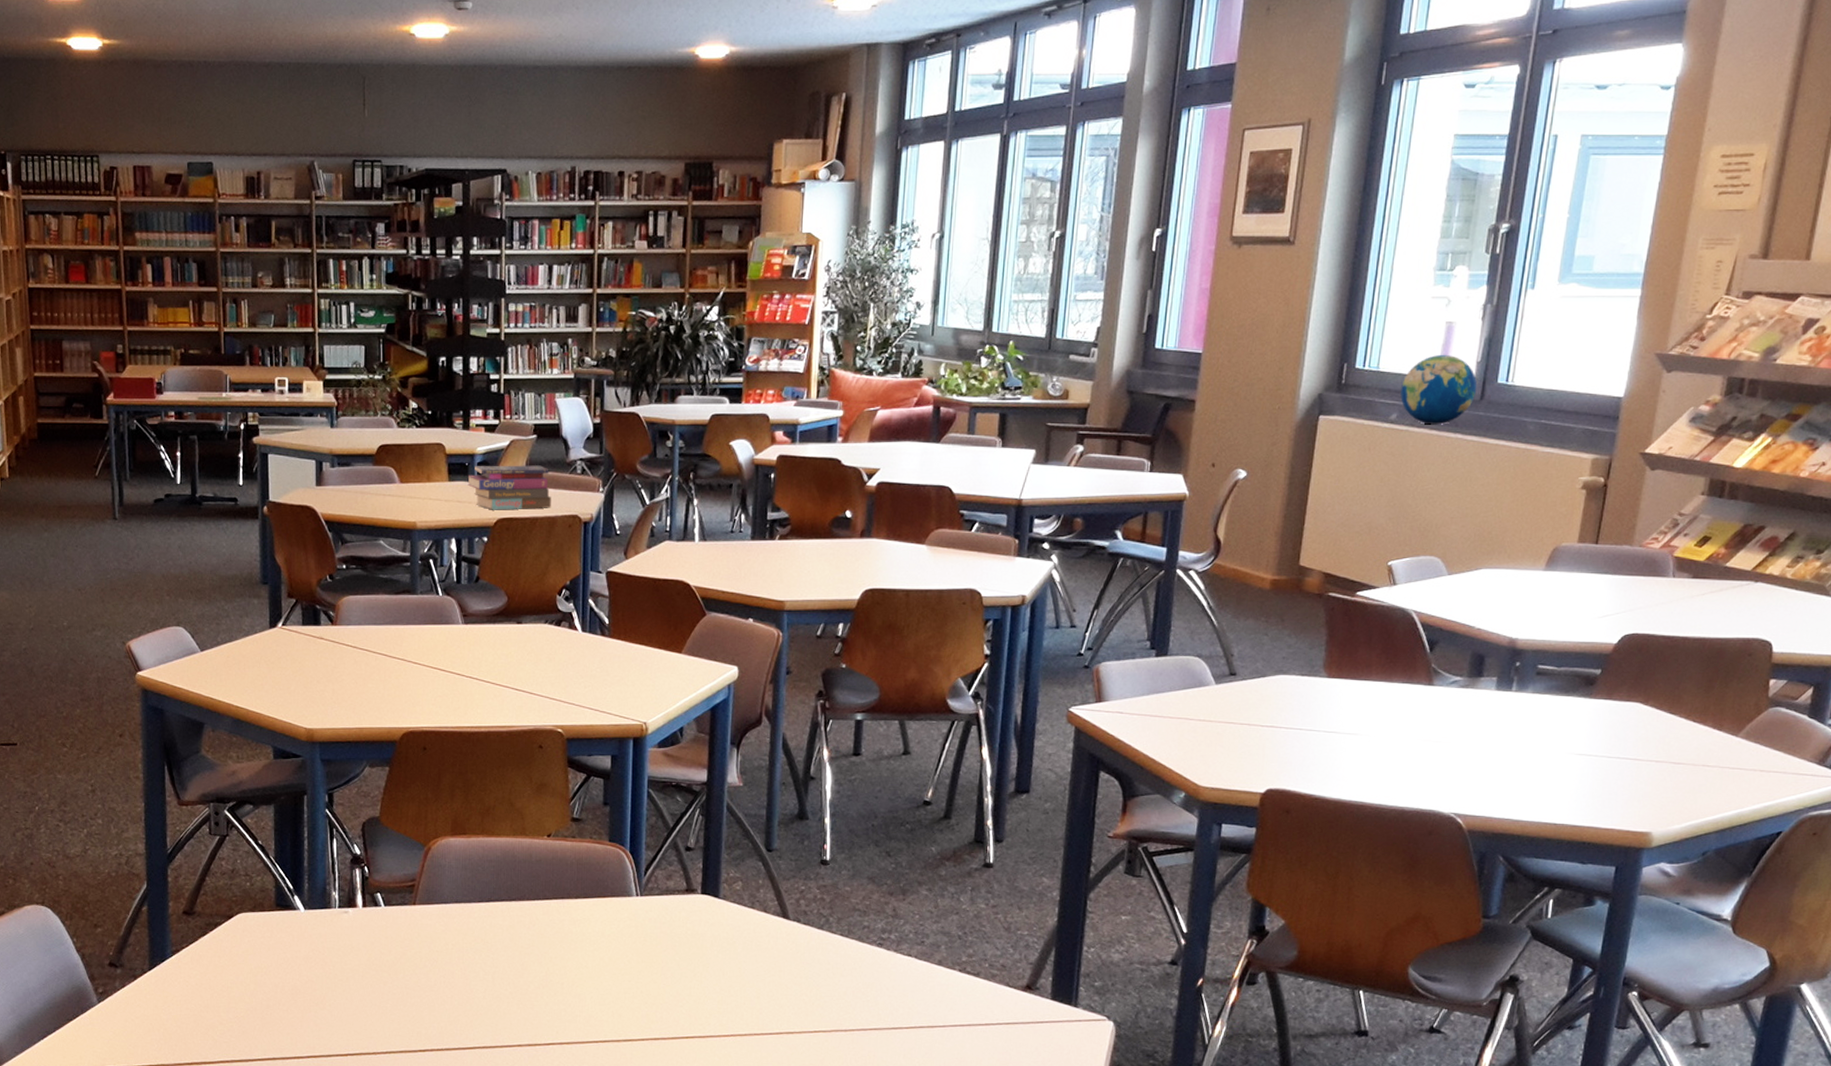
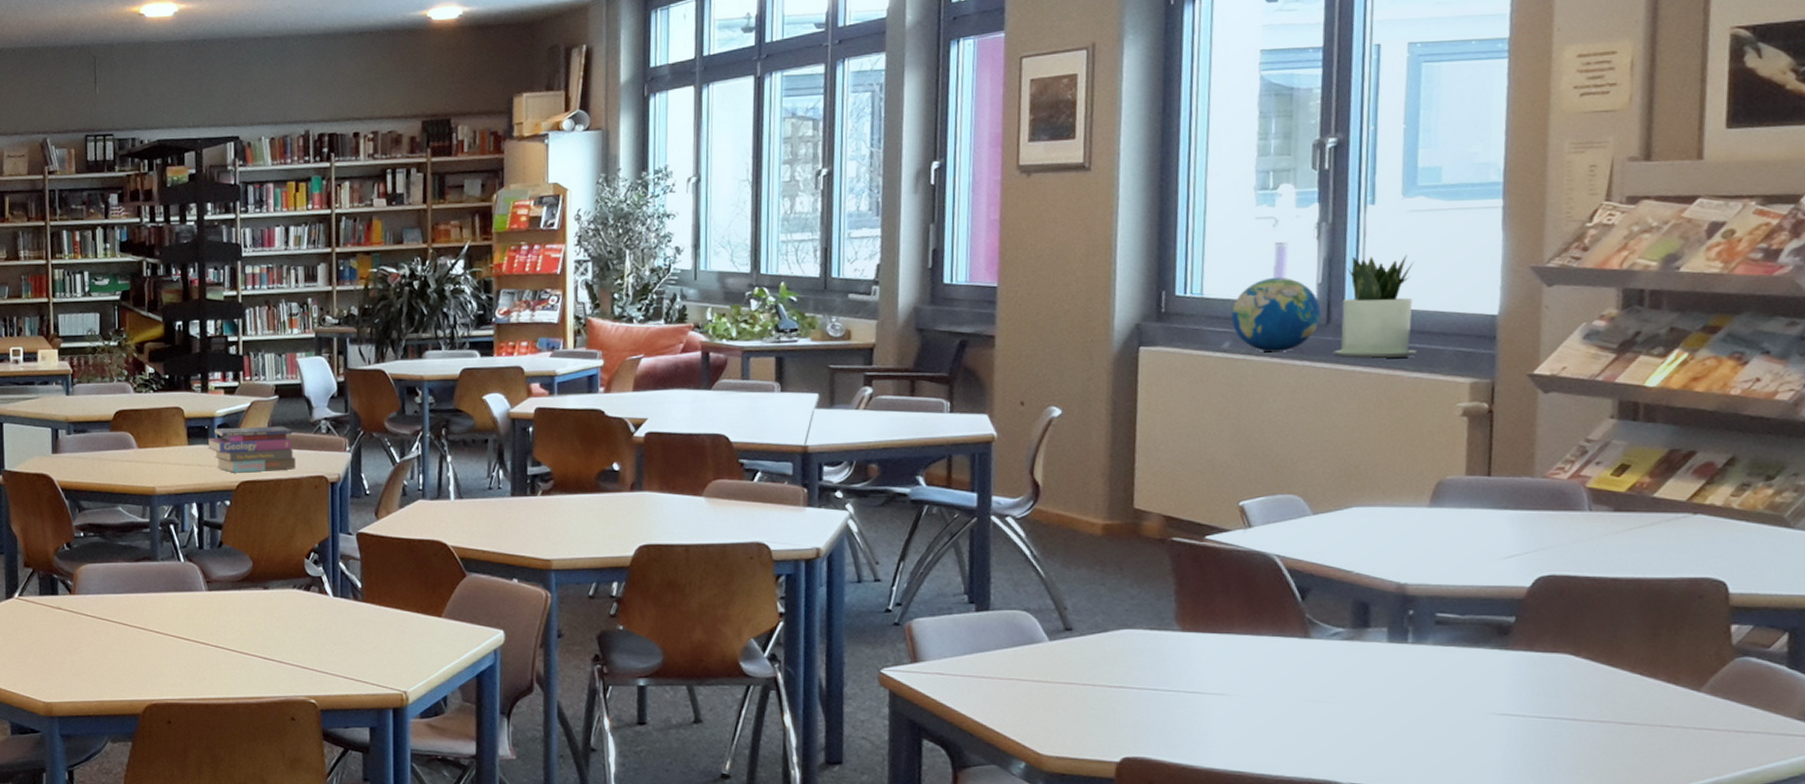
planter: none [1482,337,1560,433] -> present [1332,254,1418,359]

